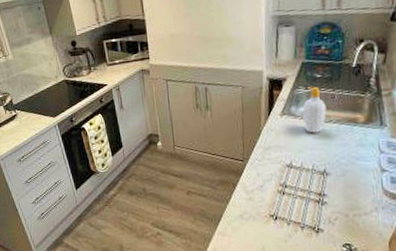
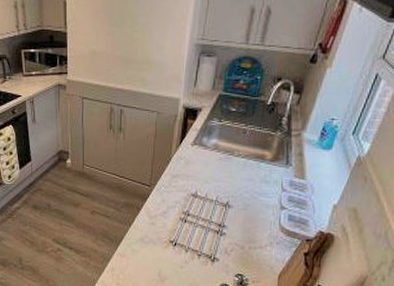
soap bottle: present [302,86,326,133] -> none [213,120,237,166]

